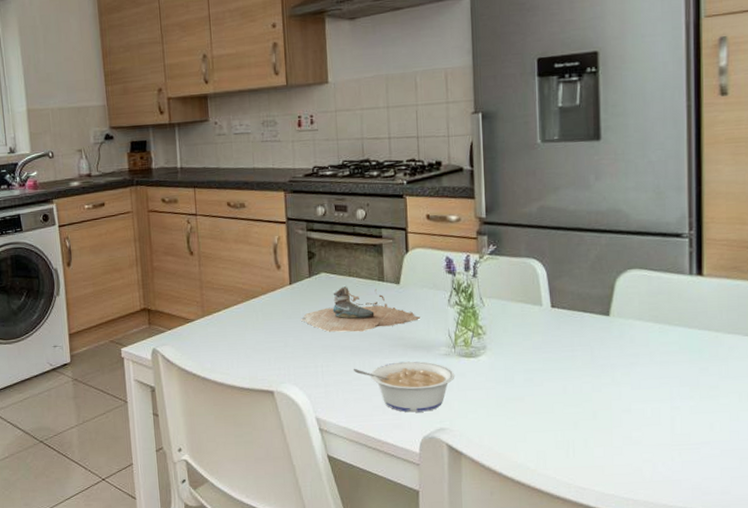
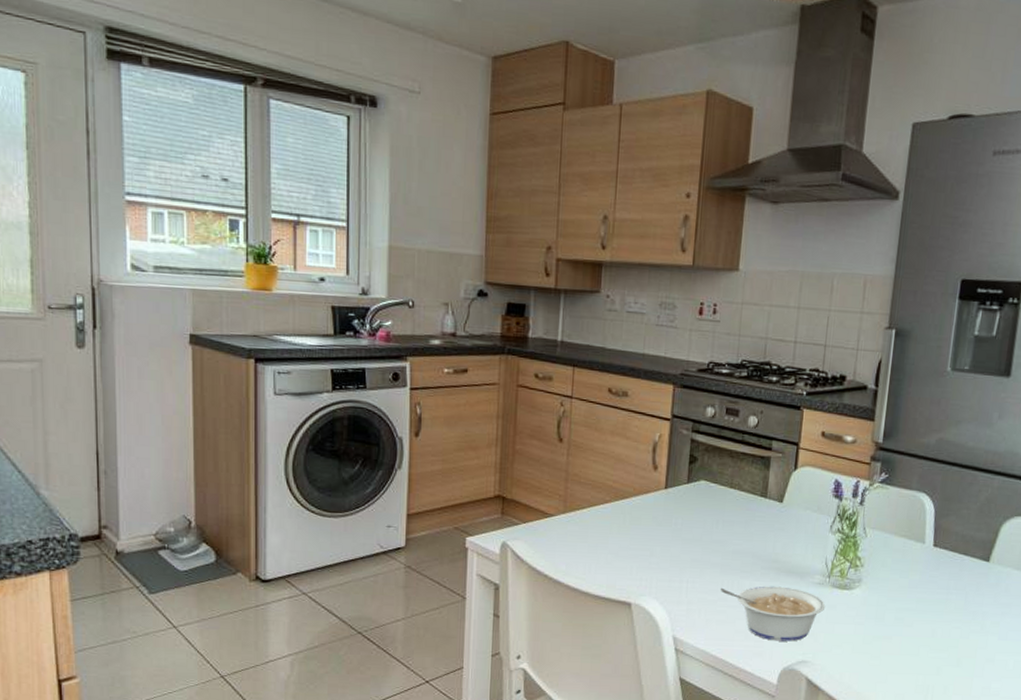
shoe: present [300,285,421,332] -> none [671,497,800,550]

